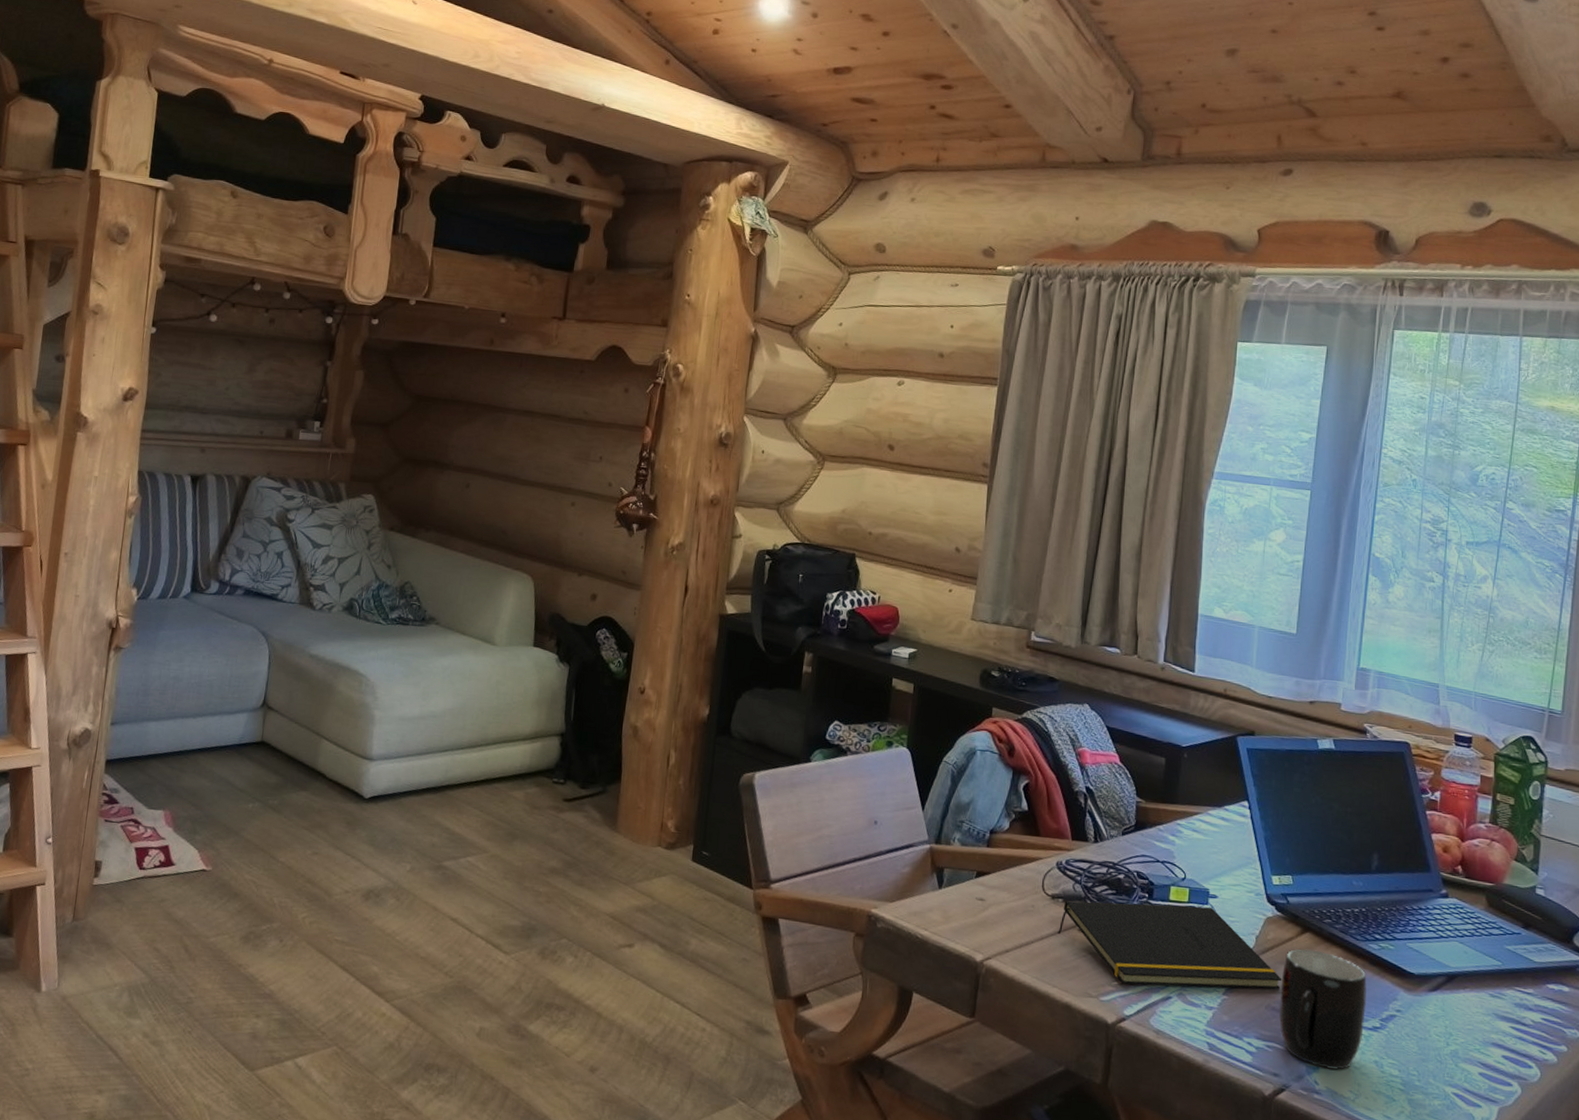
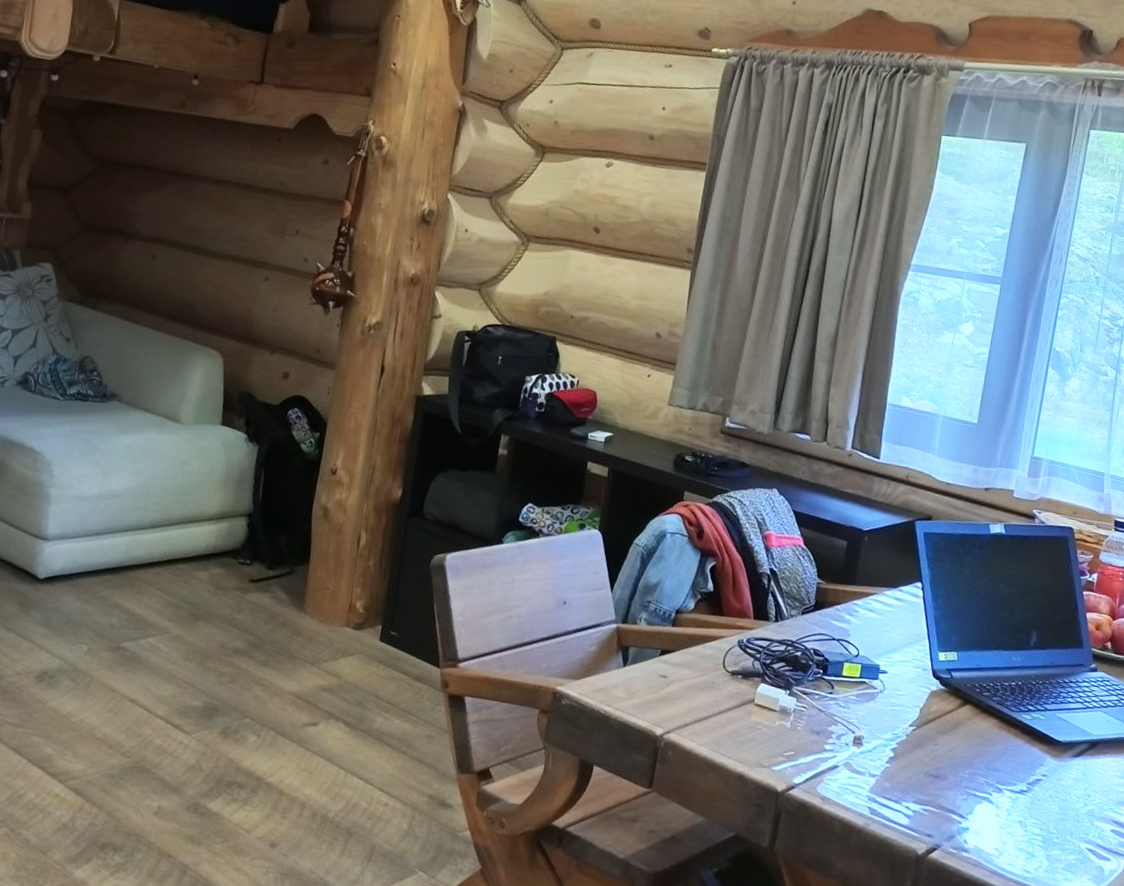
notepad: present [1058,901,1282,989] -> none [735,677,941,758]
mug: present [1278,948,1367,1070] -> none [936,720,1018,830]

